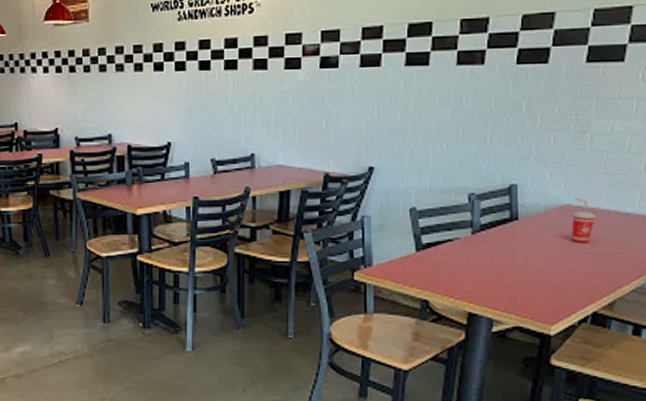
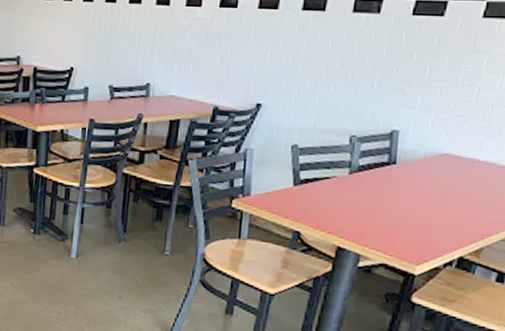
beverage cup: present [571,198,597,243] -> none [446,147,475,191]

